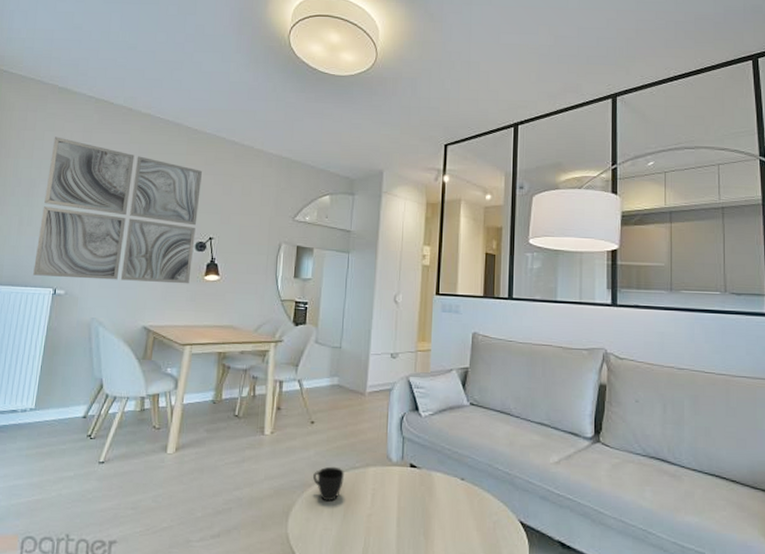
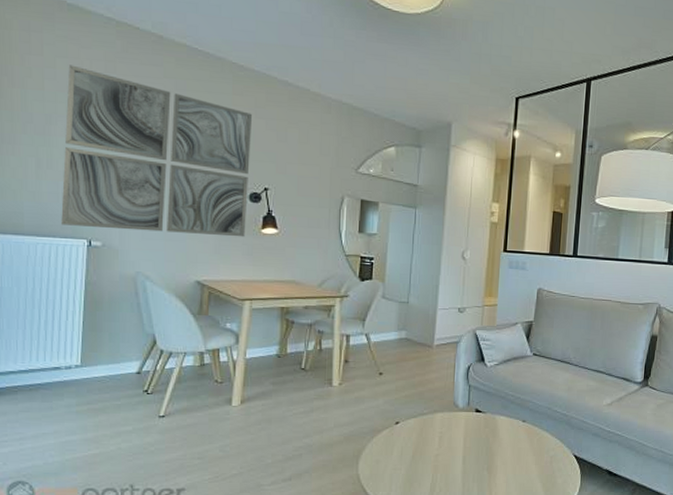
cup: present [312,466,344,502] -> none [381,413,413,445]

